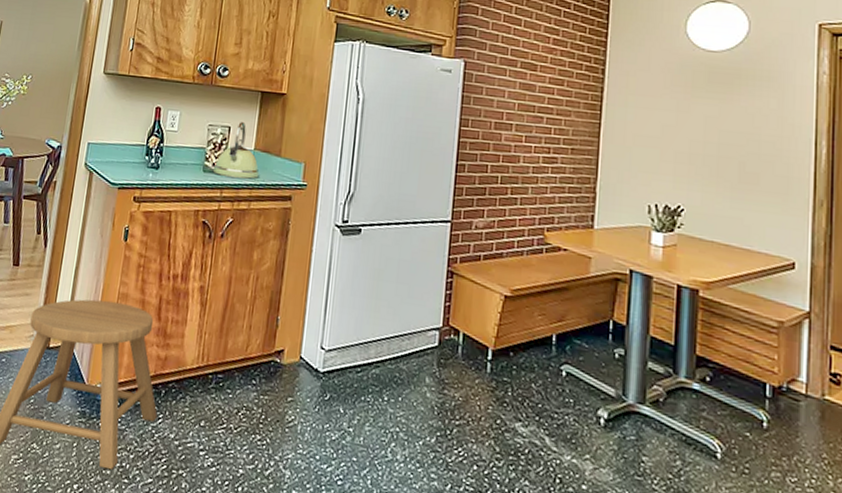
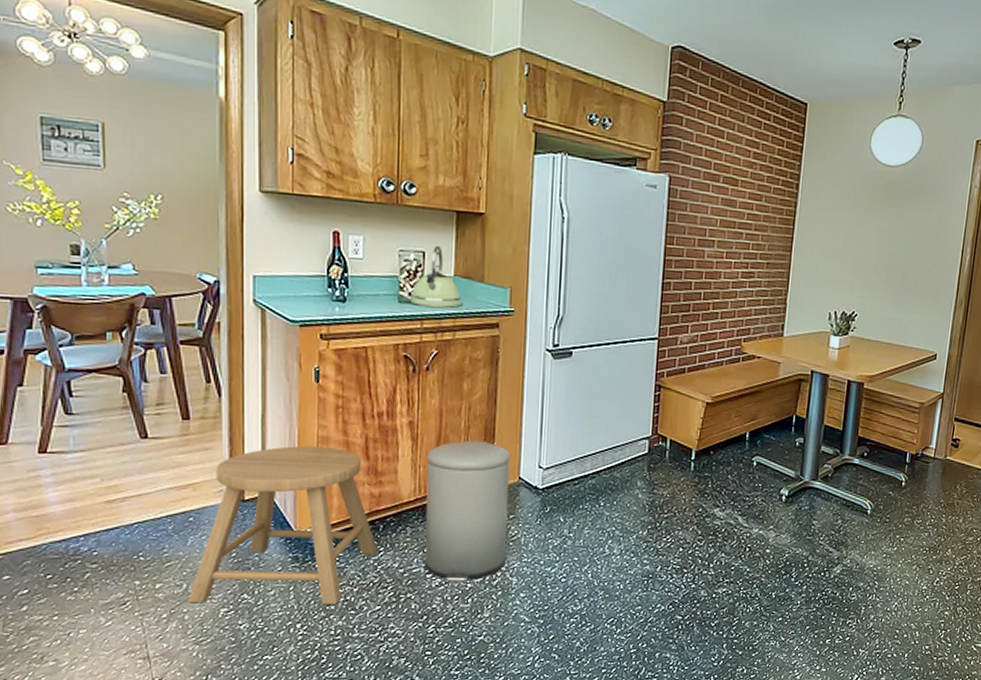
pedal bin: none [199,311,294,467] -> present [424,440,511,582]

